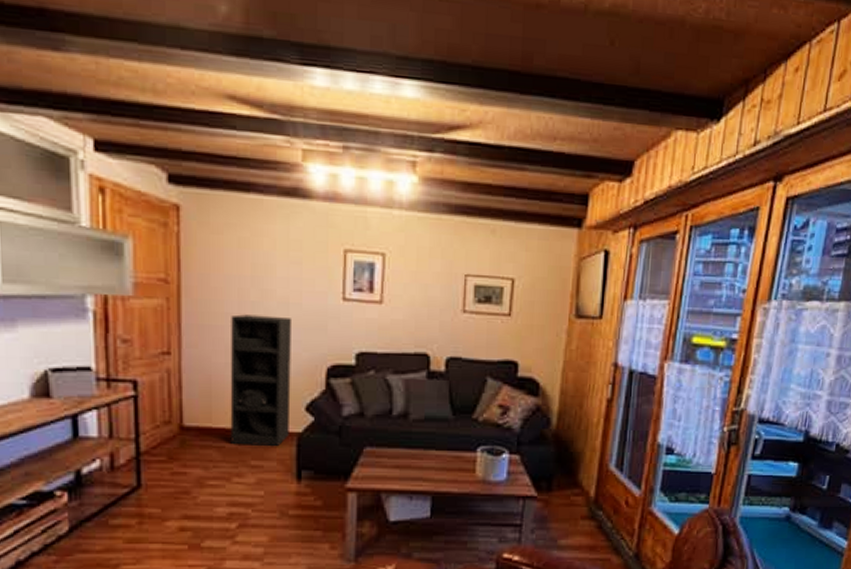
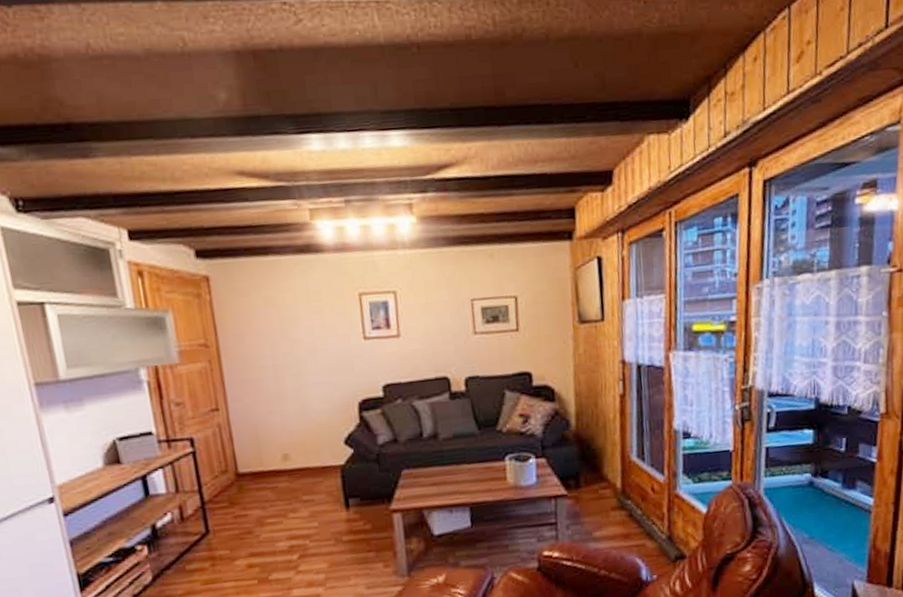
shelving unit: present [230,314,291,446] -> none [267,362,333,484]

